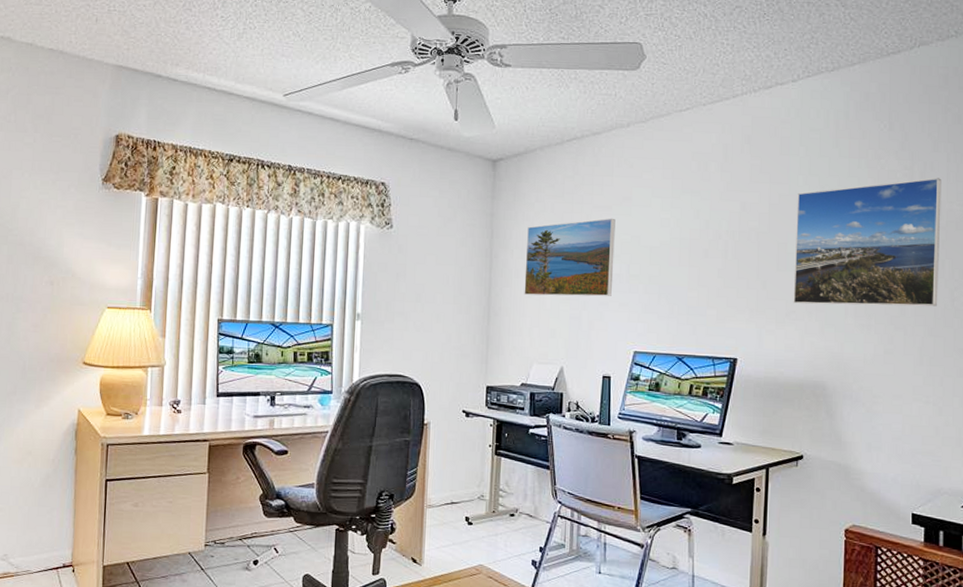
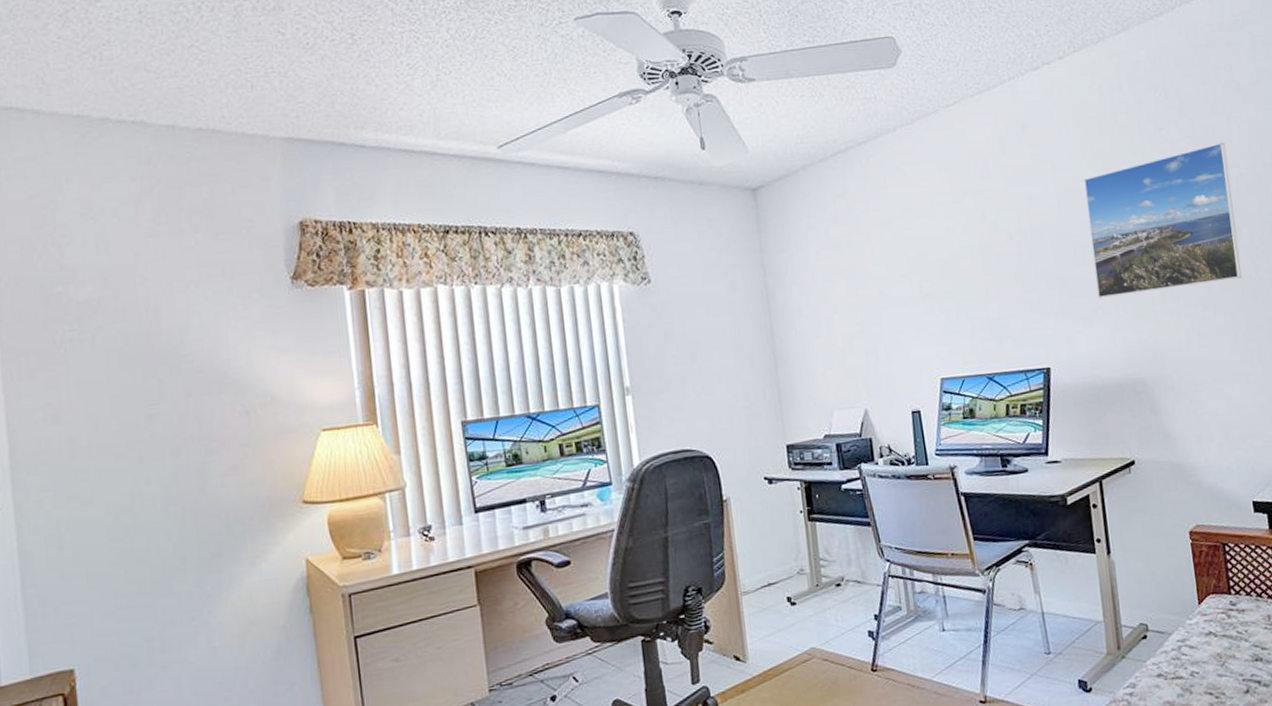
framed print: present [524,218,615,297] -> none [803,234,907,335]

